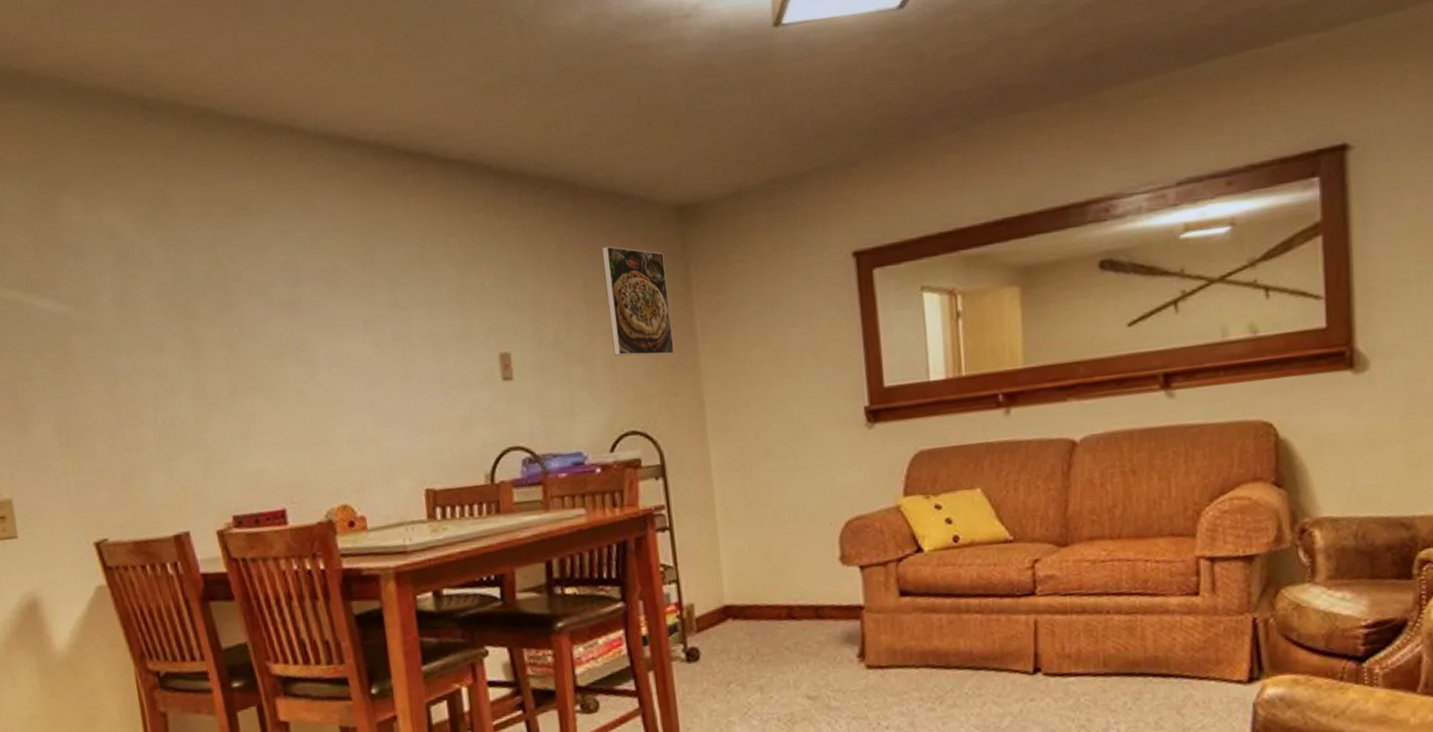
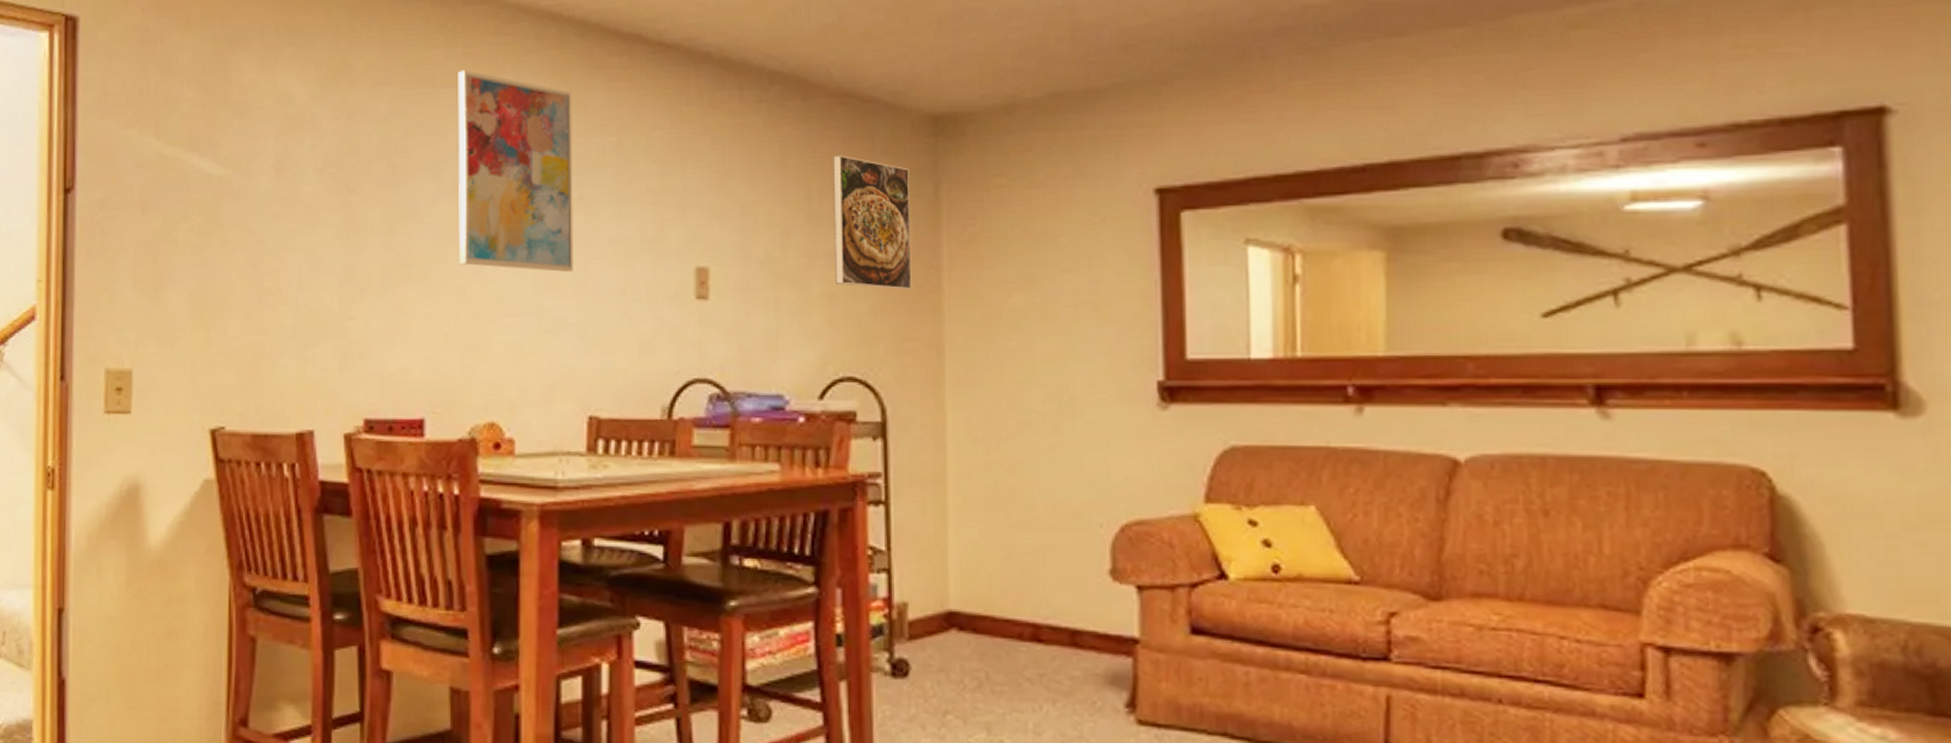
wall art: none [271,196,397,372] -> present [458,70,573,272]

